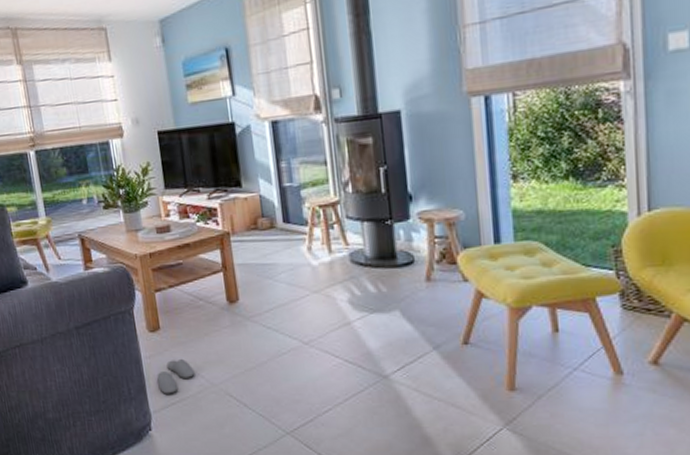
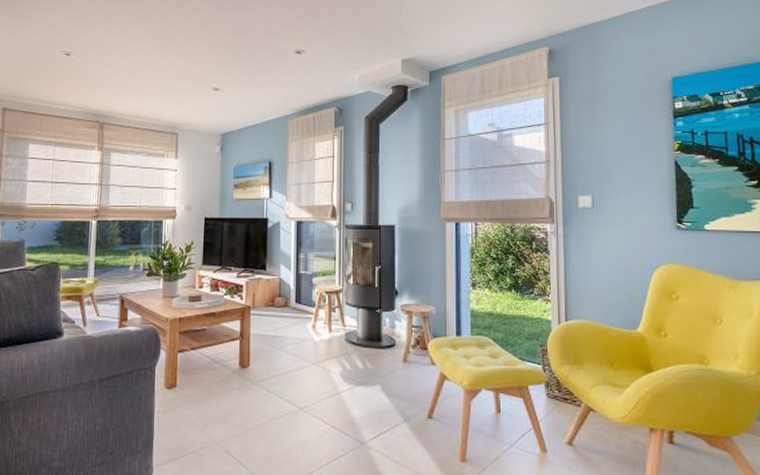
slippers: present [156,358,195,394] -> none [164,415,201,449]

